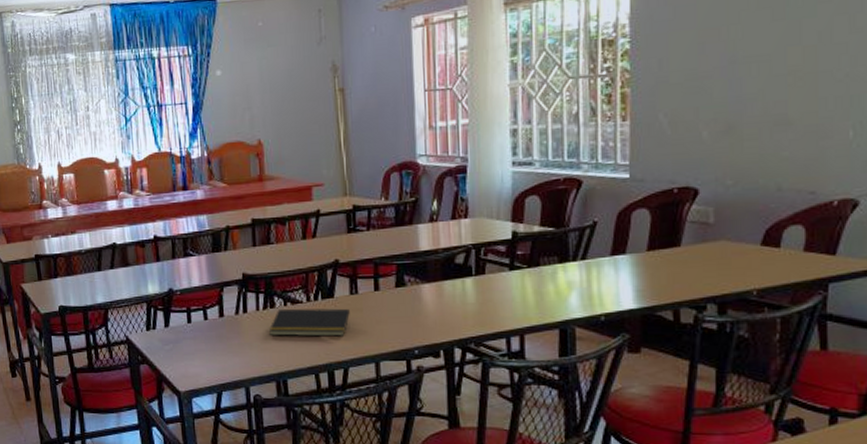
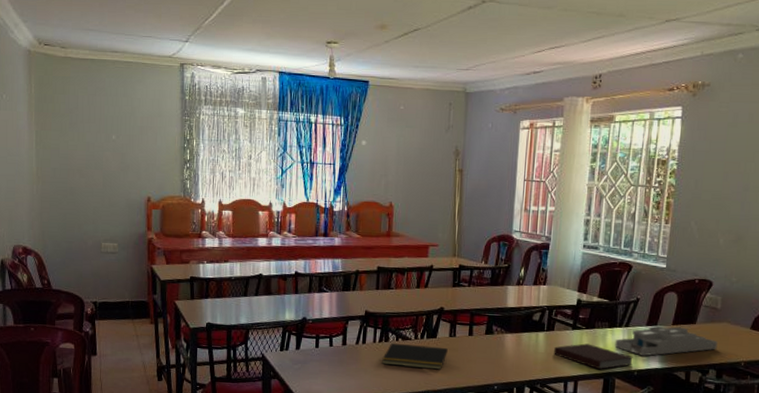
notebook: none [488,286,597,318] -> present [554,343,633,370]
desk organizer: none [569,252,715,296] -> present [614,325,718,357]

